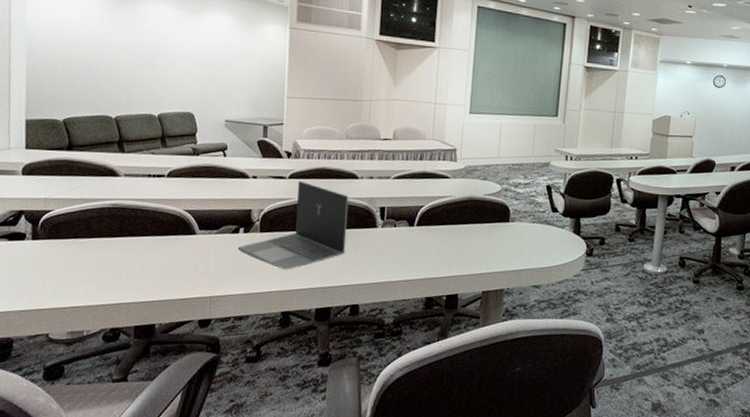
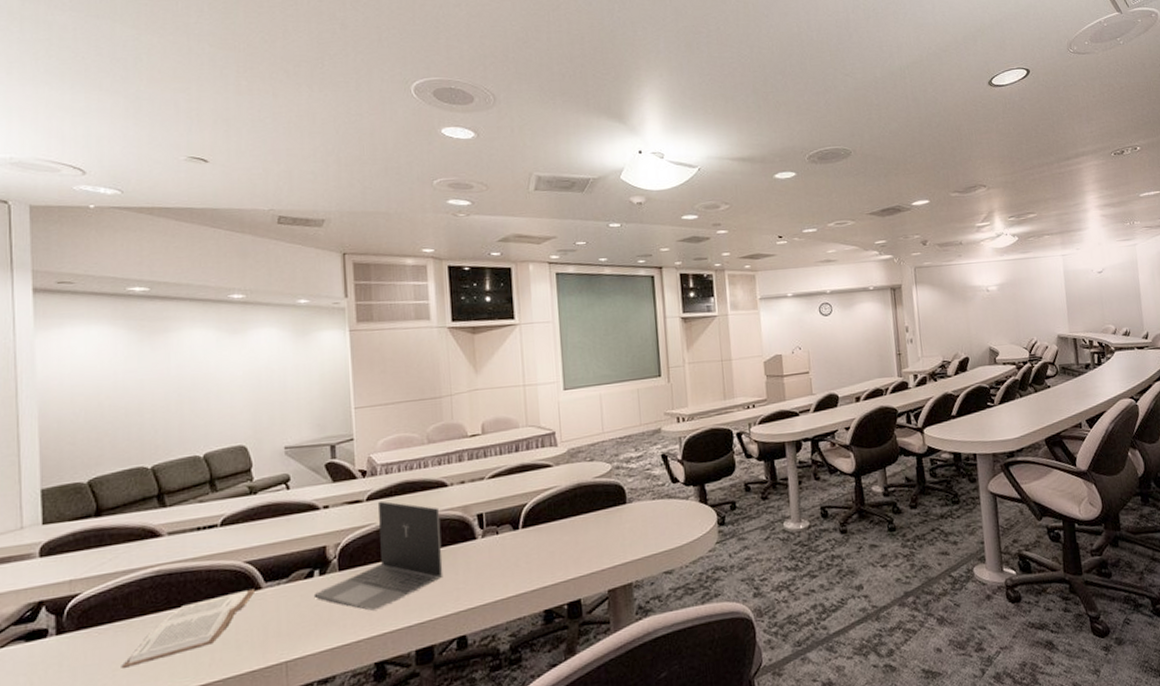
book: none [80,233,191,276] -> present [121,588,256,668]

